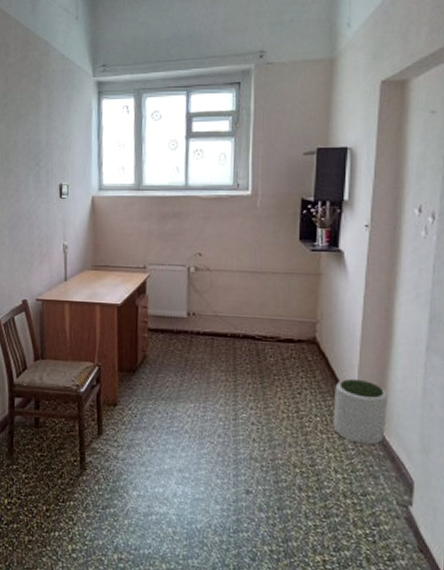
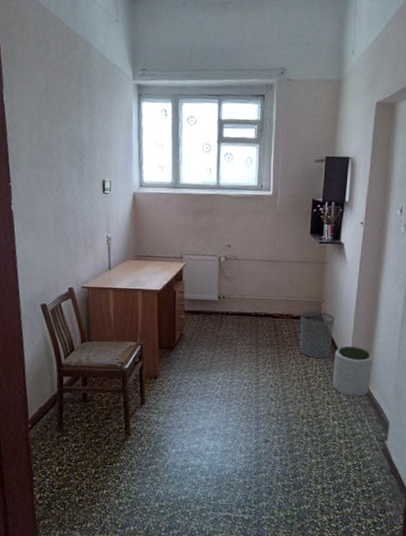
waste bin: none [289,333,334,392] -> present [299,311,335,358]

